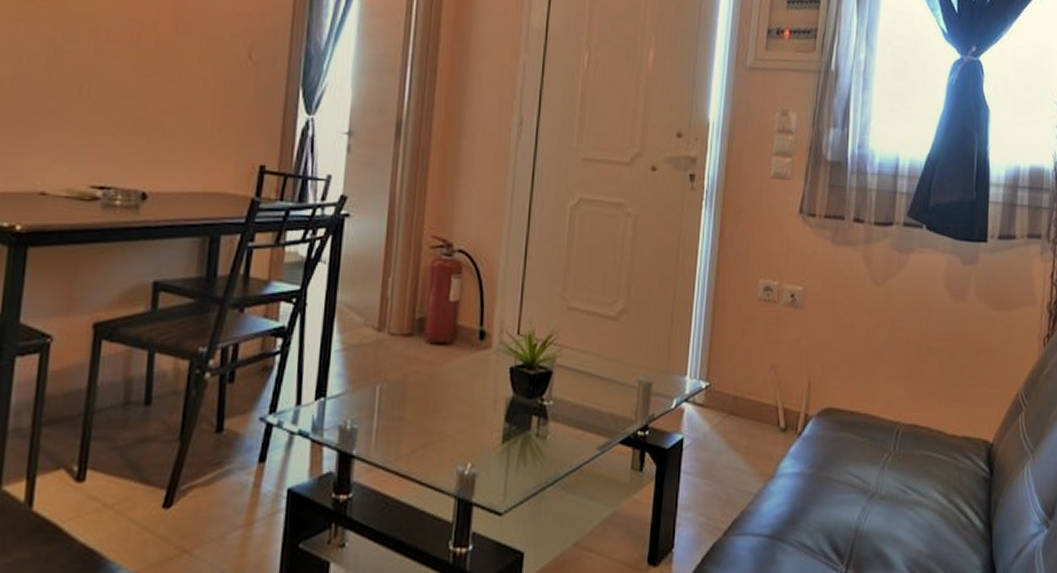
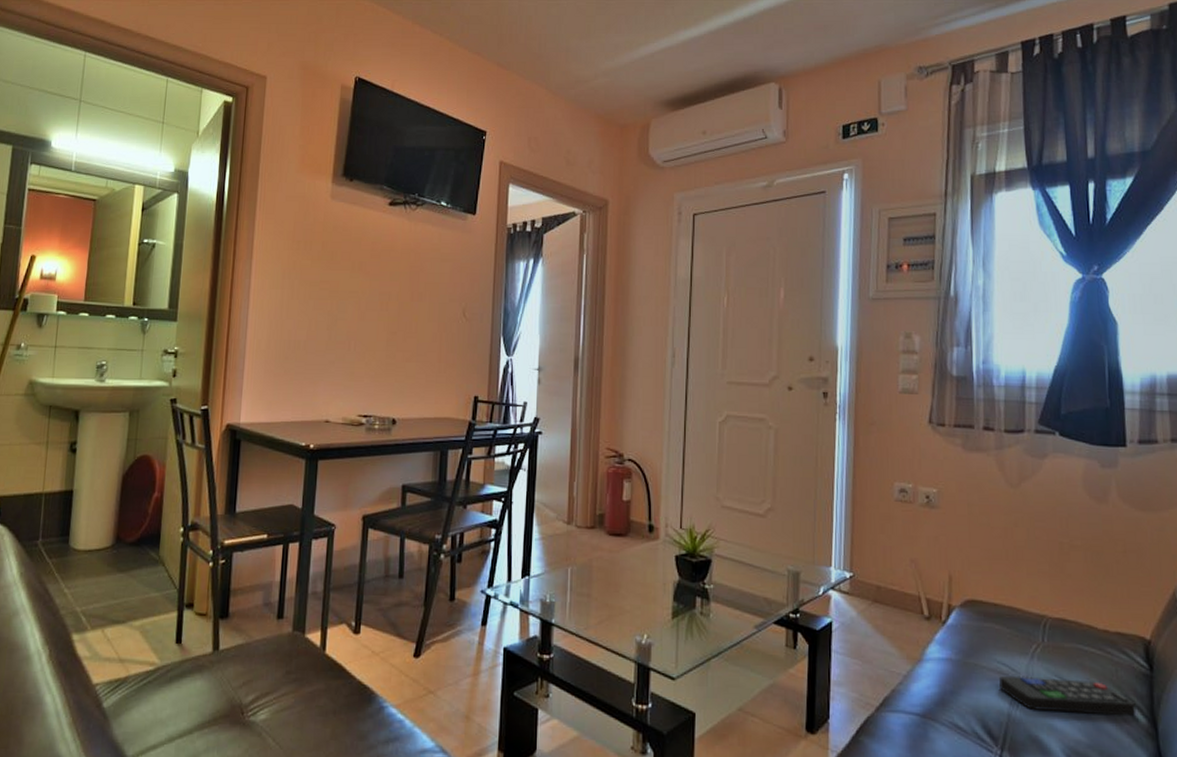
remote control: none [850,487,975,524] -> present [999,675,1136,717]

